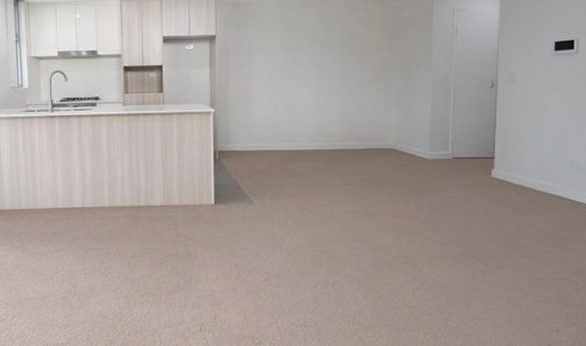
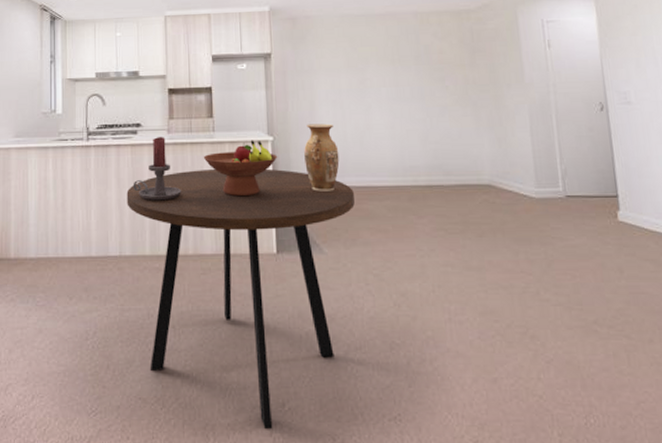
dining table: none [87,136,281,336] -> present [126,169,355,430]
candle holder: none [93,109,135,163] -> present [133,137,181,201]
fruit bowl: none [154,111,219,159] -> present [203,140,278,197]
vase: none [241,98,270,155] -> present [304,123,340,191]

